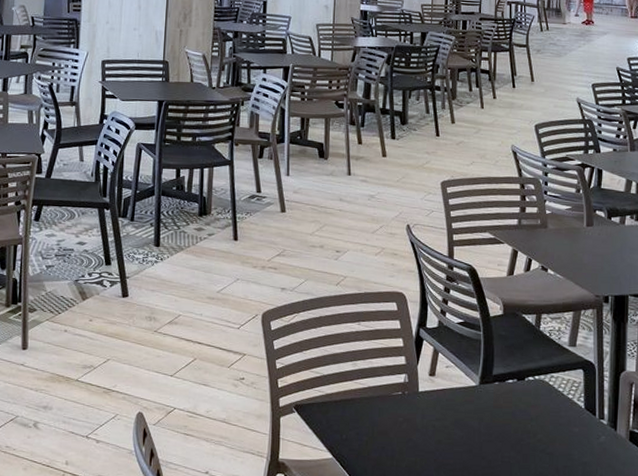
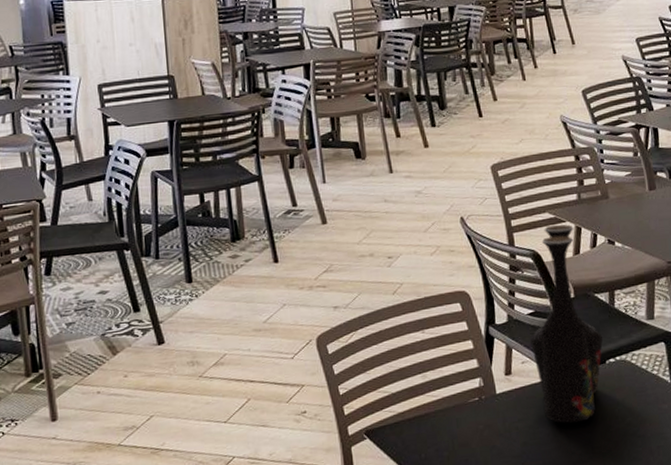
vase: none [457,244,525,431] -> present [530,224,603,424]

